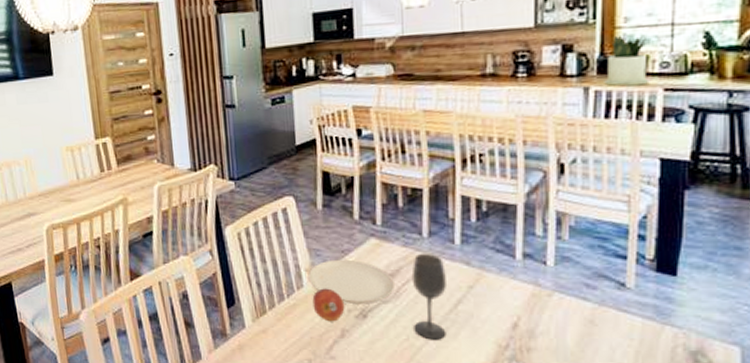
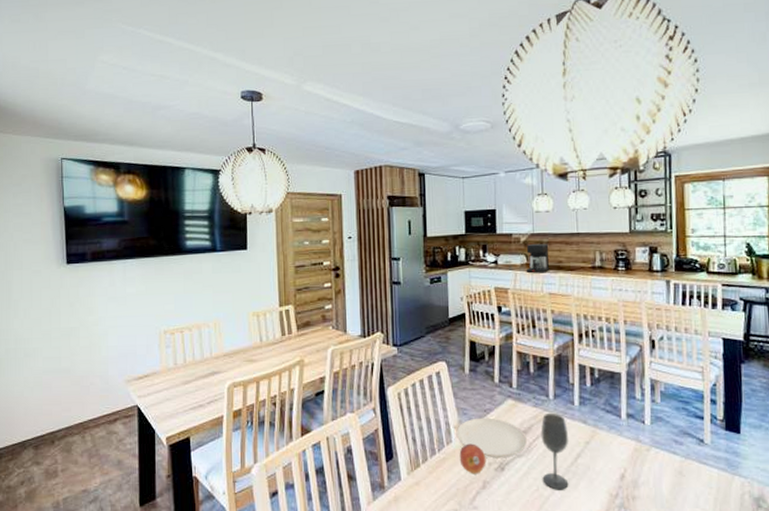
coffee maker: none [393,48,425,86] -> present [526,244,550,273]
planter: present [604,34,650,87] -> none [680,242,712,281]

